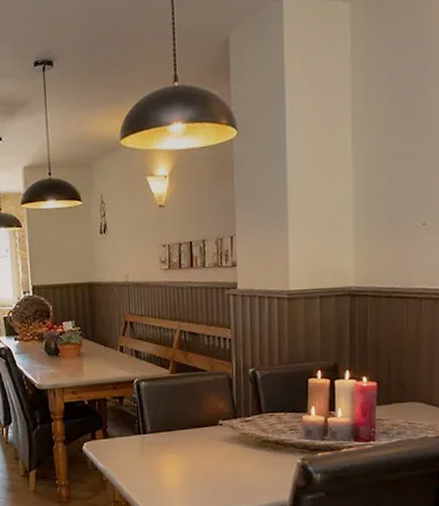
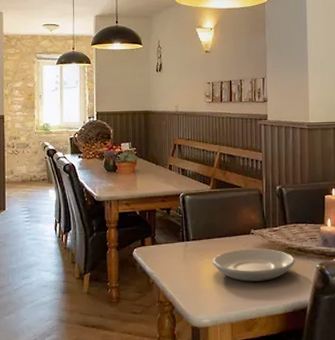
plate: none [173,441,272,479] -> present [212,248,295,282]

